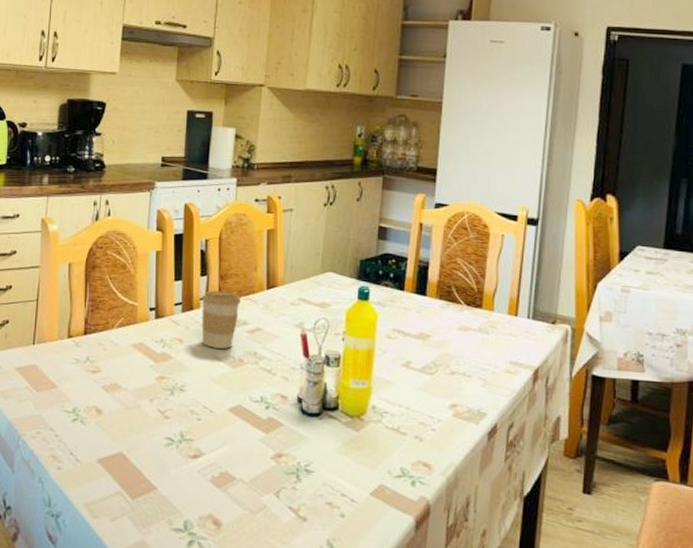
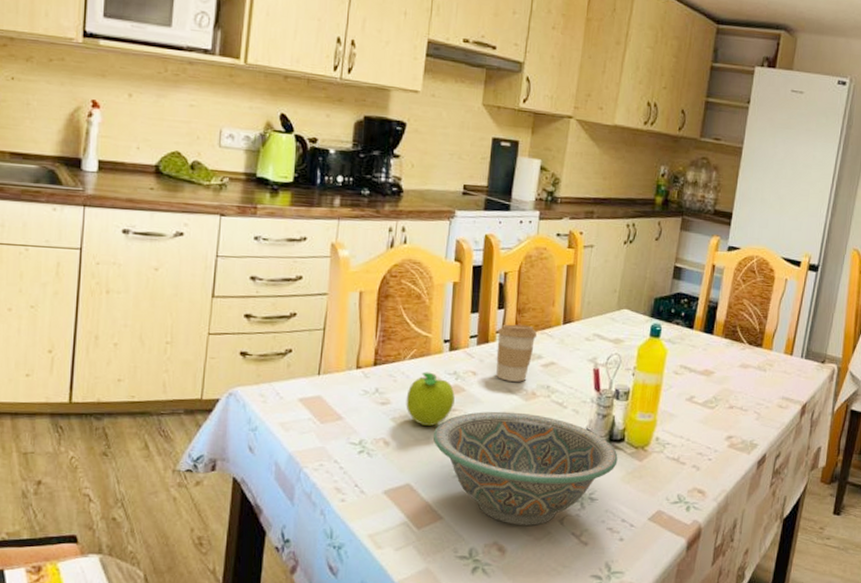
fruit: none [116,340,163,394] -> present [406,372,455,426]
decorative bowl: none [144,379,333,498] -> present [433,411,618,526]

